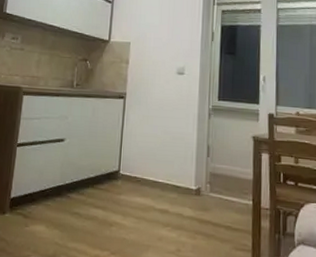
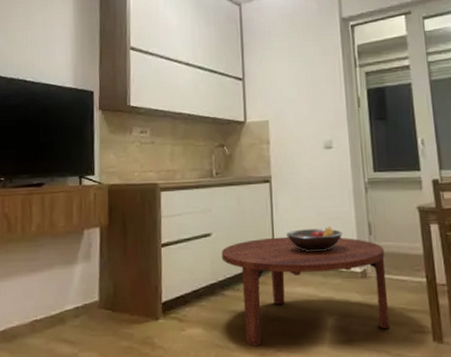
coffee table: none [71,149,218,248] -> present [221,236,390,347]
fruit bowl: none [132,144,184,167] -> present [285,227,343,252]

